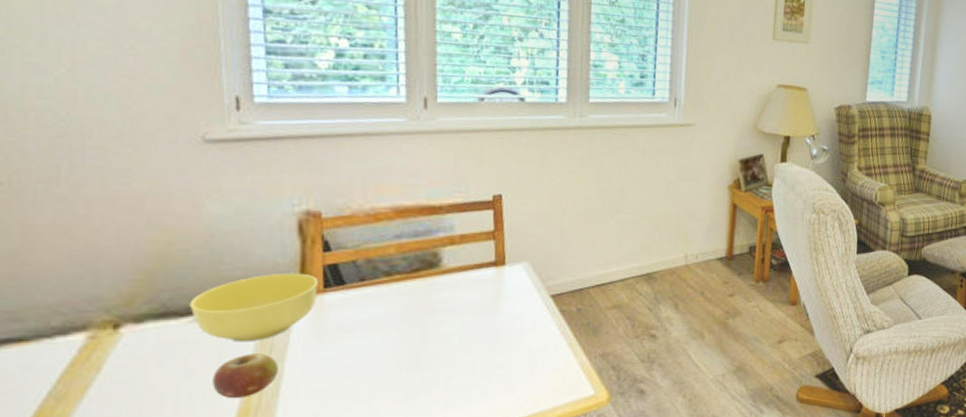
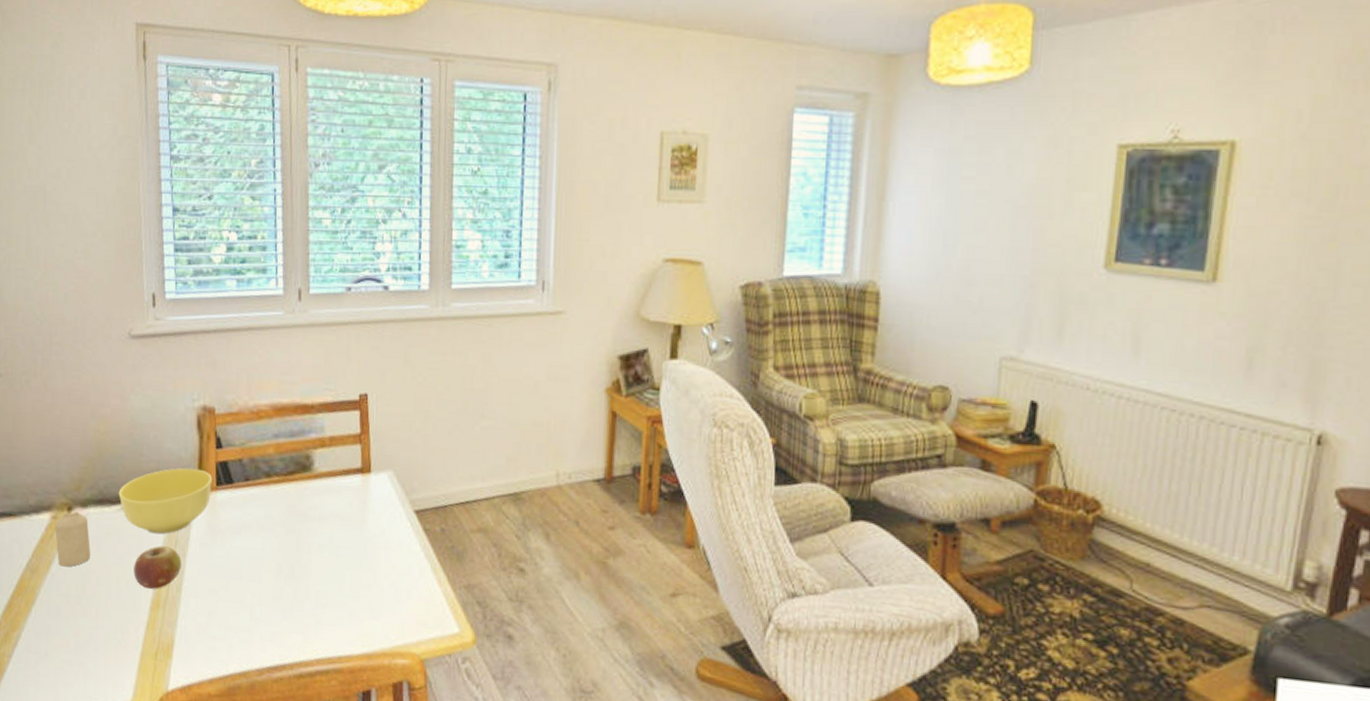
candle: none [92,328,149,389] -> present [54,511,90,567]

